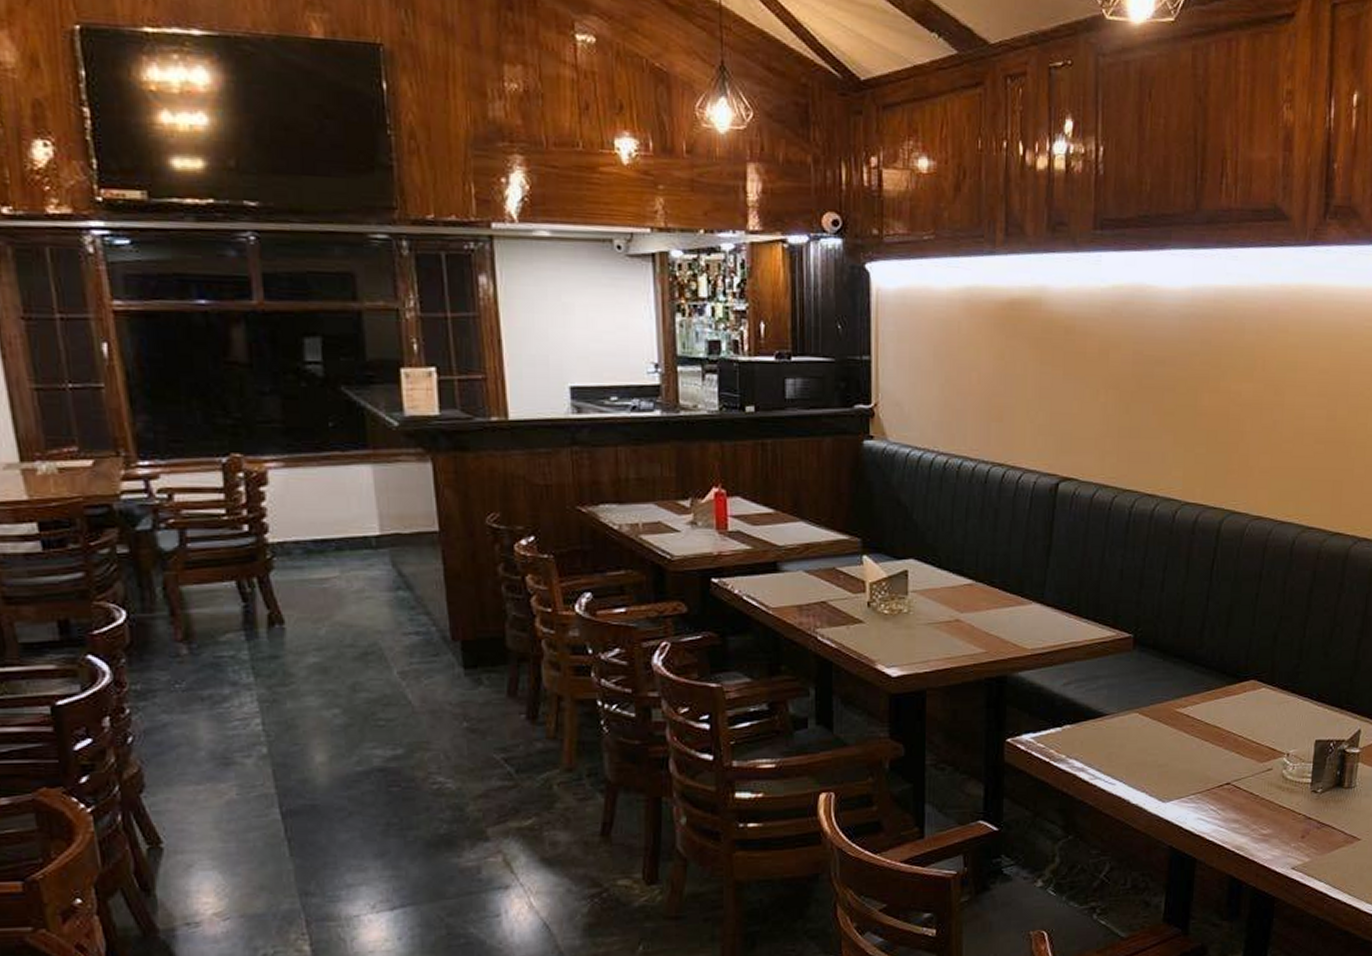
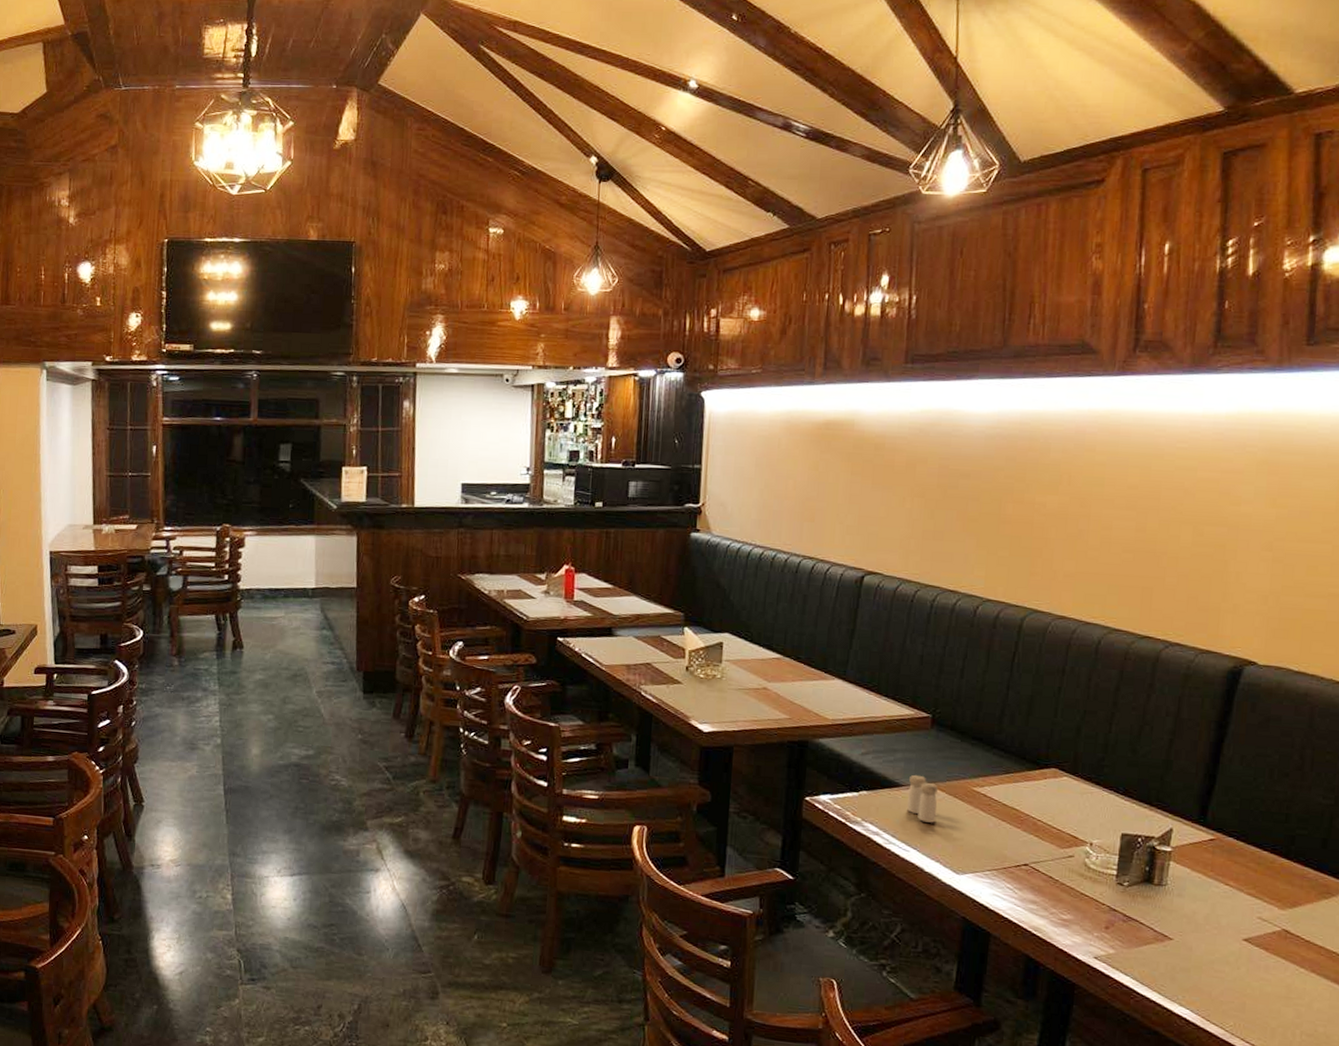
salt and pepper shaker: none [1112,701,1143,751] -> present [907,774,939,823]

